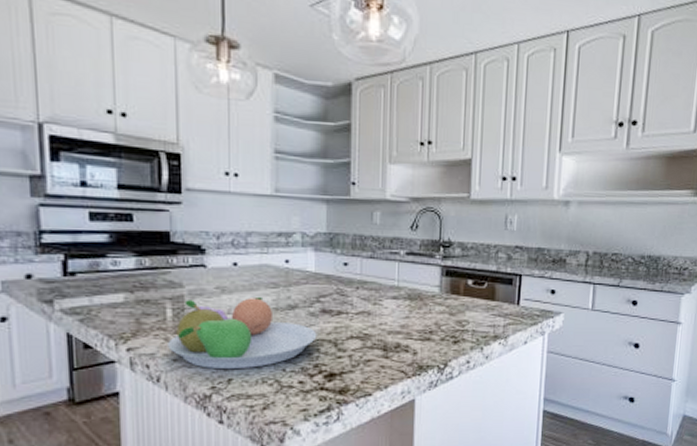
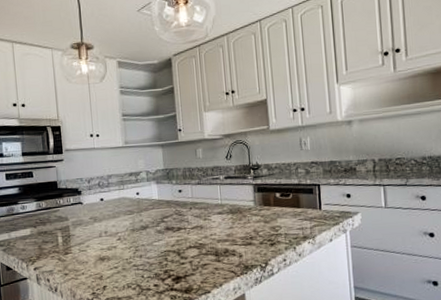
fruit bowl: present [168,296,317,370] -> none [61,222,165,279]

